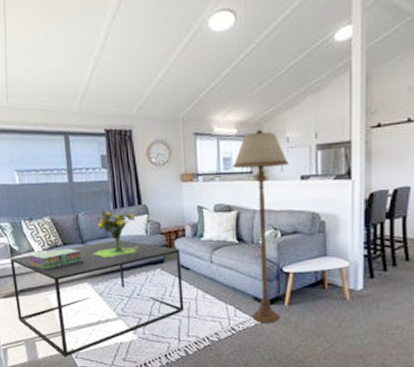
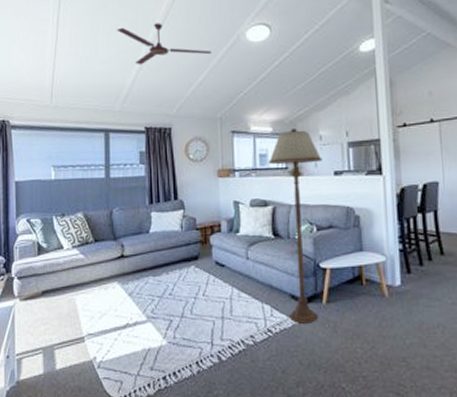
coffee table: present [9,240,184,357] -> none [36,236,218,367]
stack of books: present [29,248,83,270] -> none [56,244,114,269]
ceiling fan: none [68,10,172,61] -> present [117,23,212,65]
bouquet: present [93,209,139,257] -> none [125,205,174,255]

